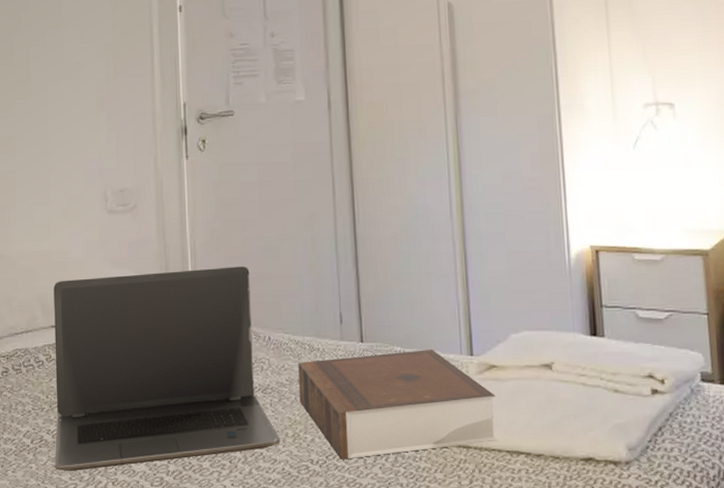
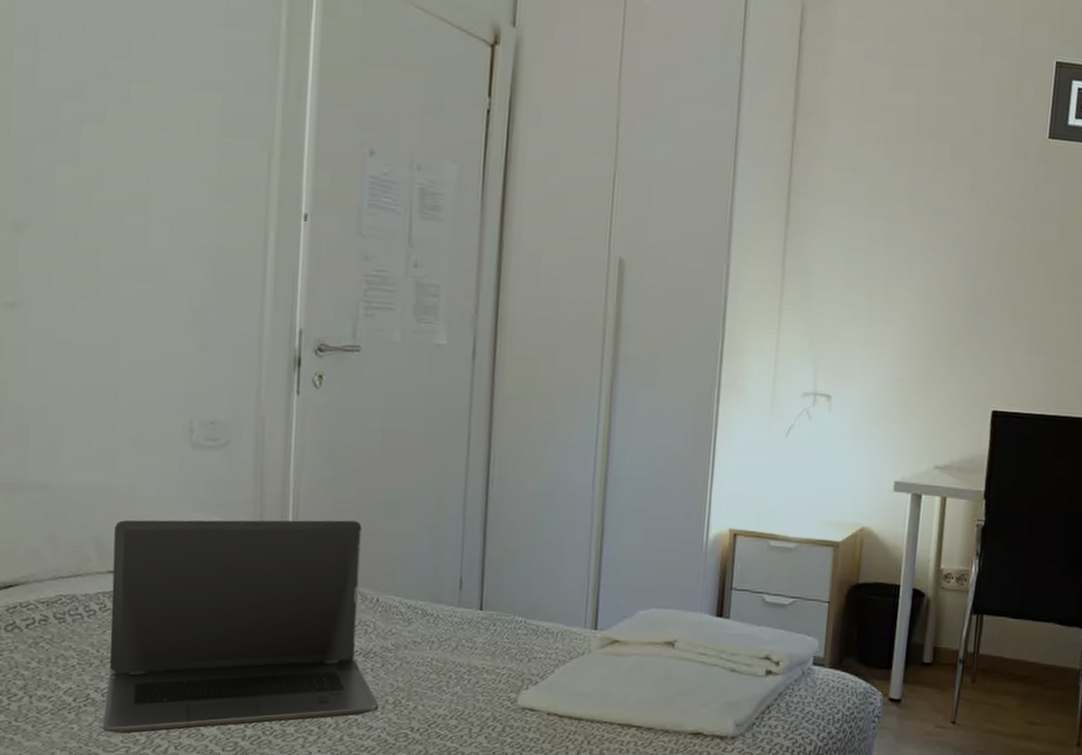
book: present [298,350,498,460] -> none [405,621,615,728]

